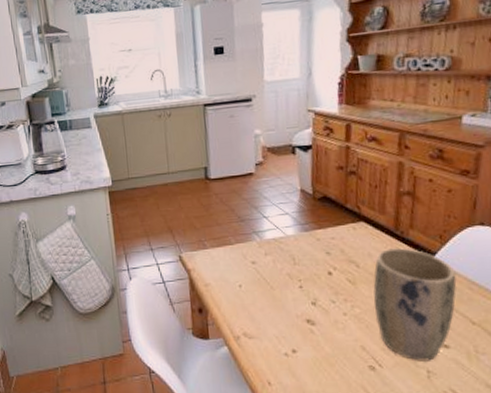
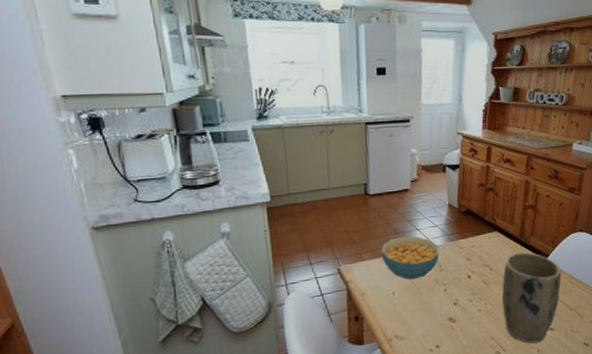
cereal bowl: none [224,224,292,273] -> present [381,236,439,280]

